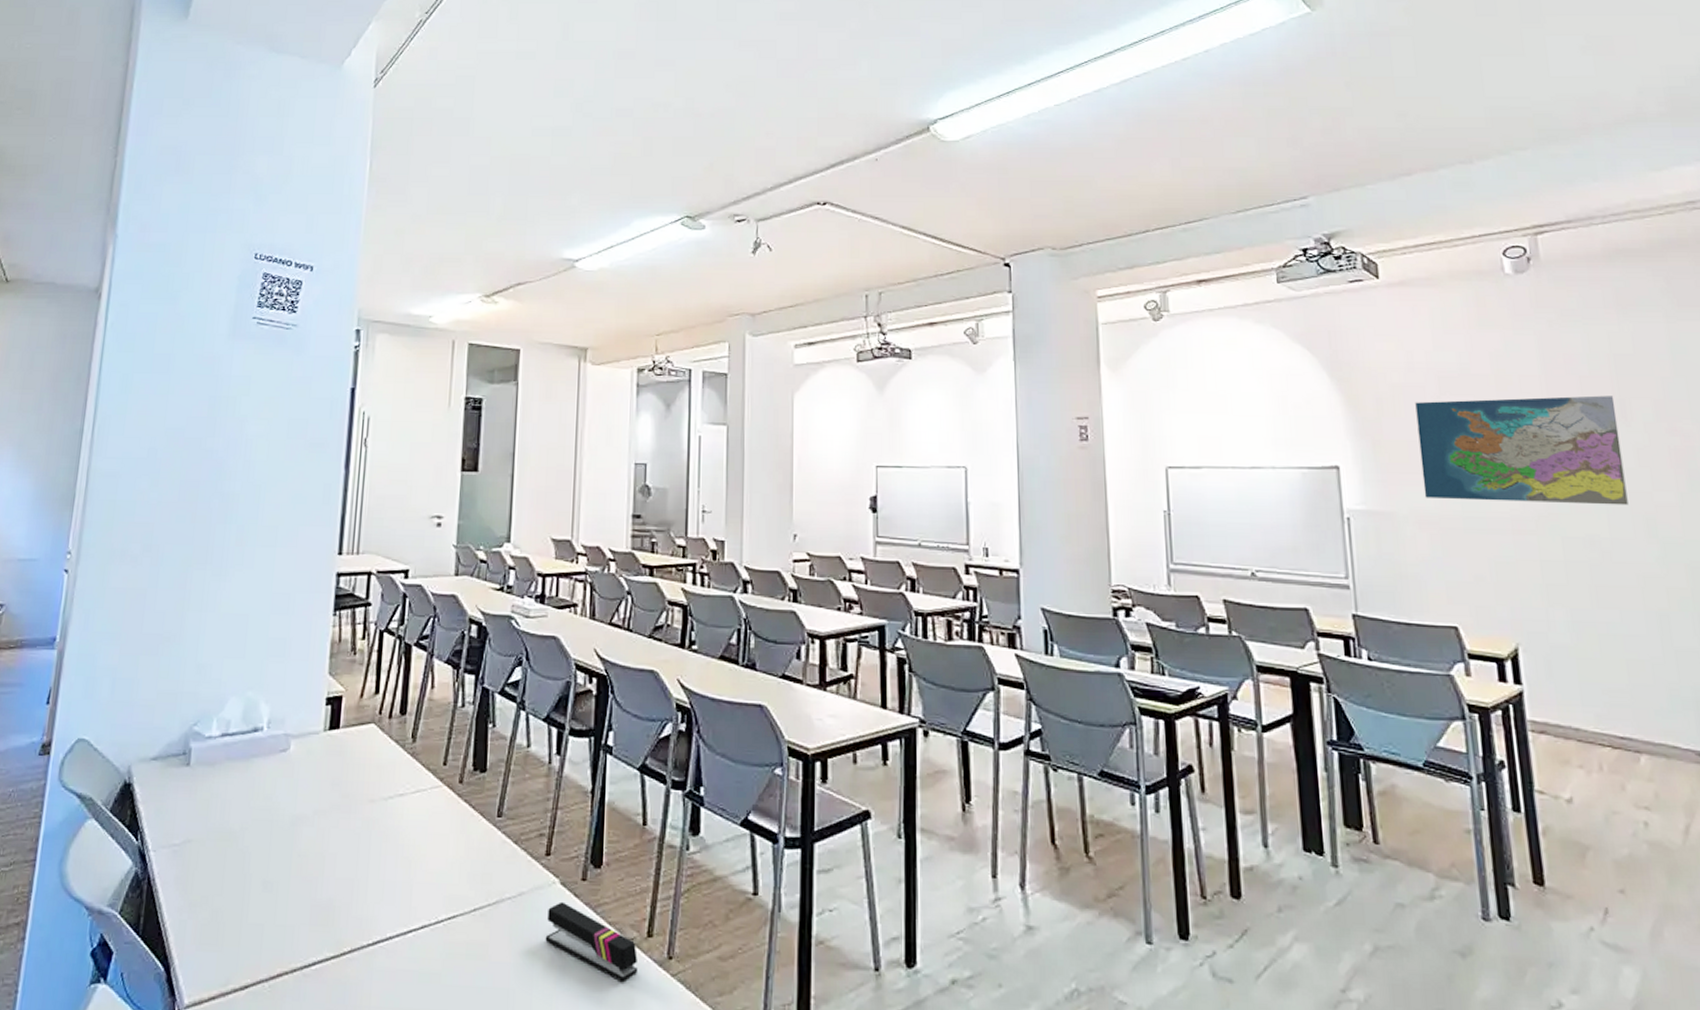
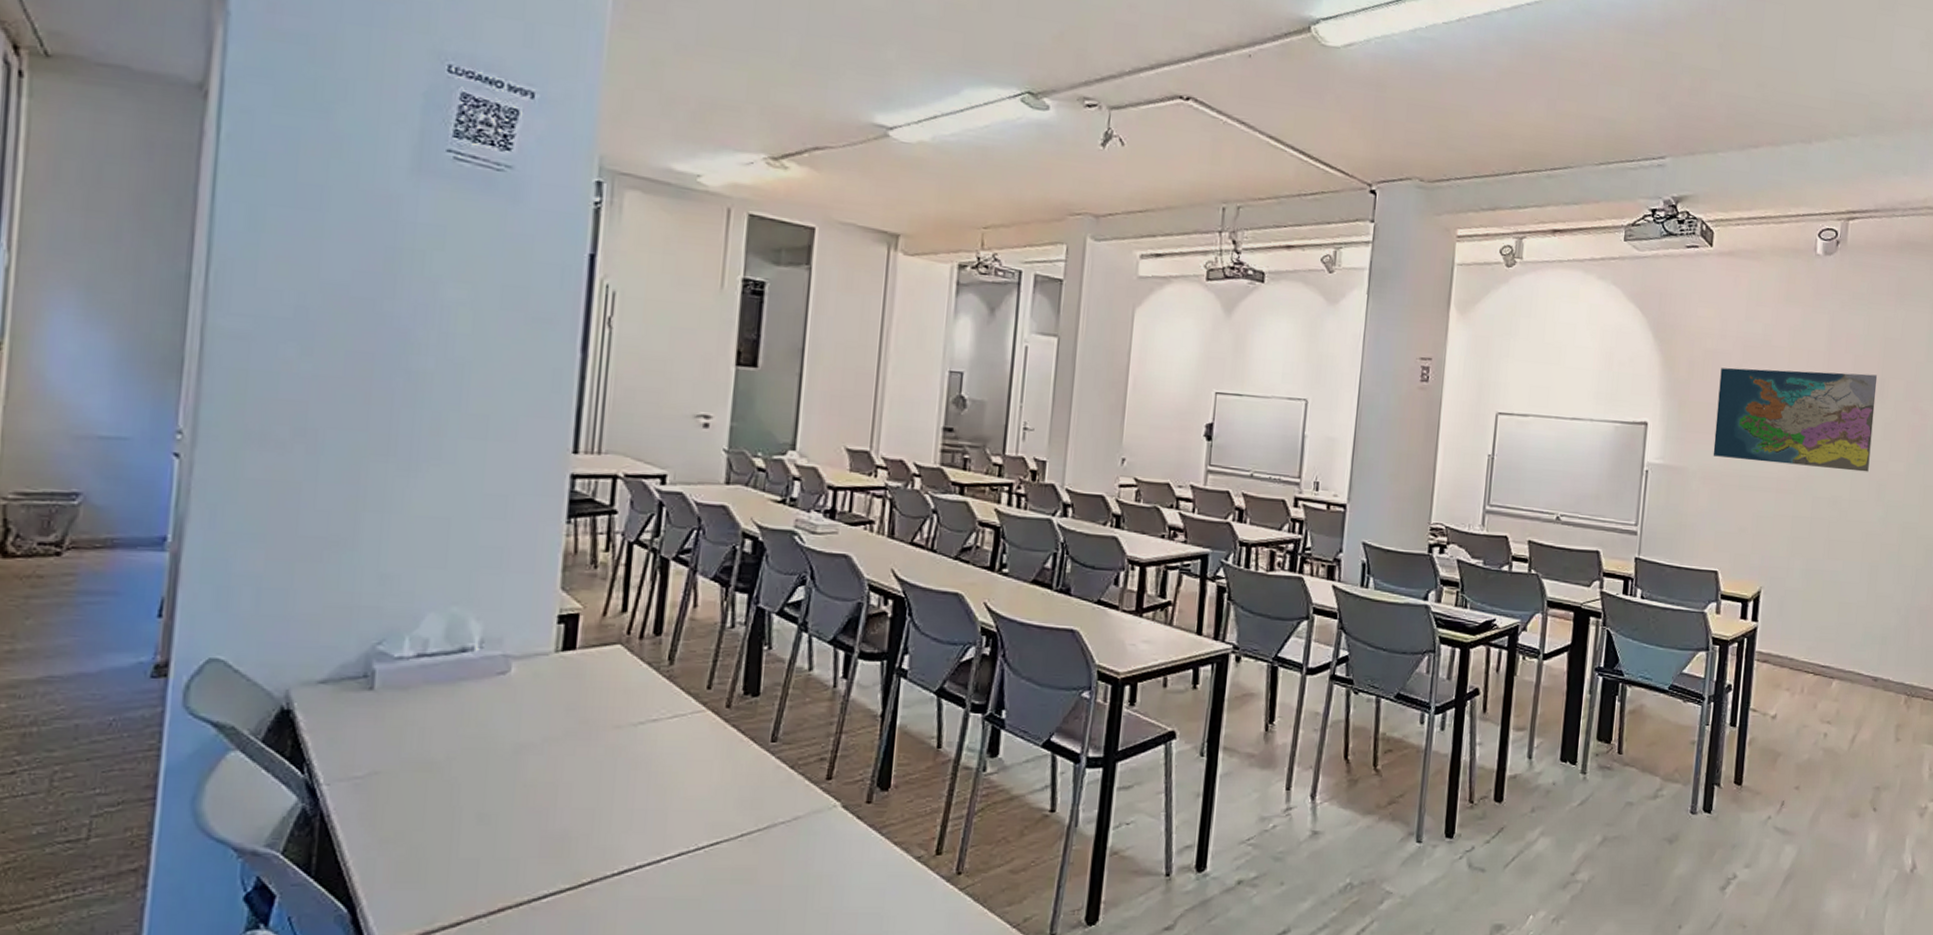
stapler: present [545,901,637,981] -> none [822,824,924,897]

